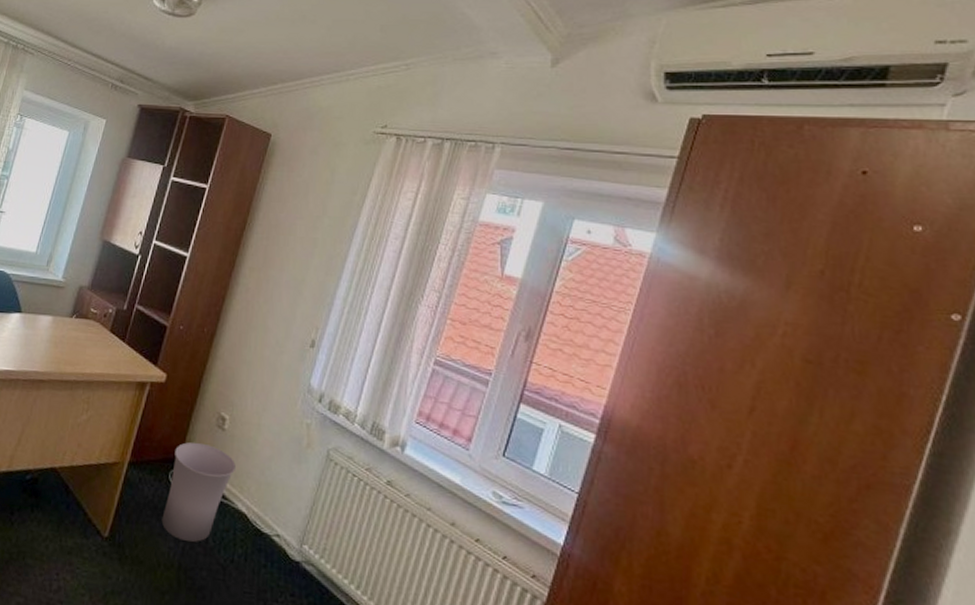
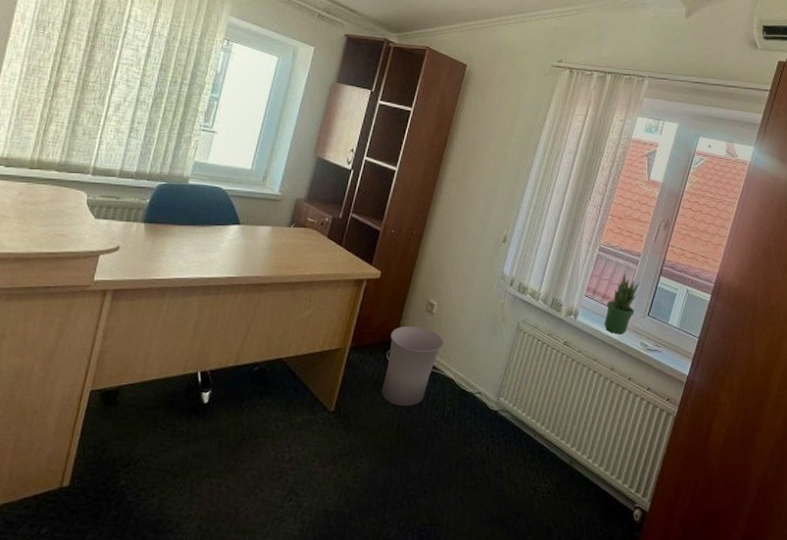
planter: none [441,397,491,479] -> present [604,273,640,335]

